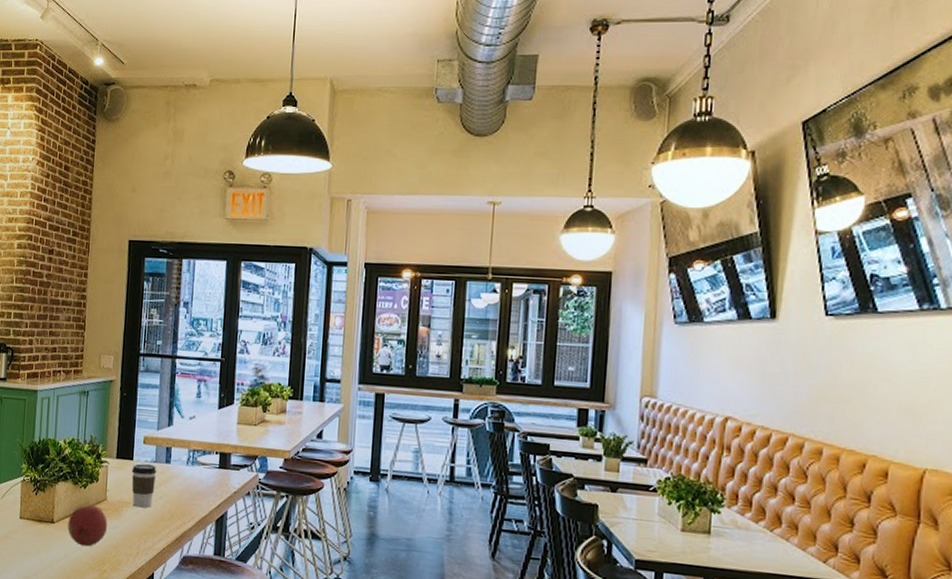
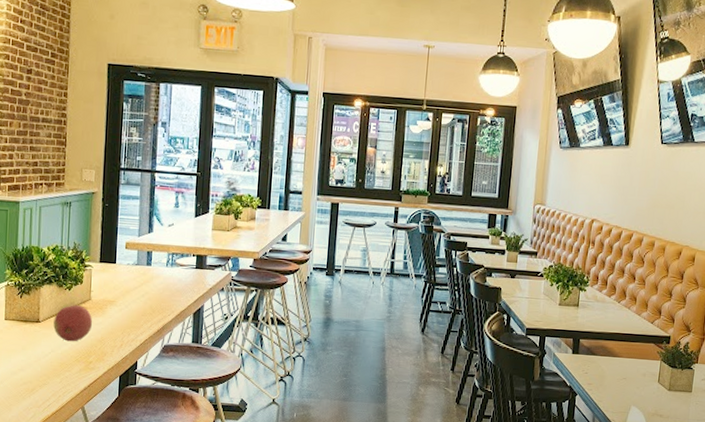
coffee cup: present [131,463,157,508] -> none [114,266,139,305]

